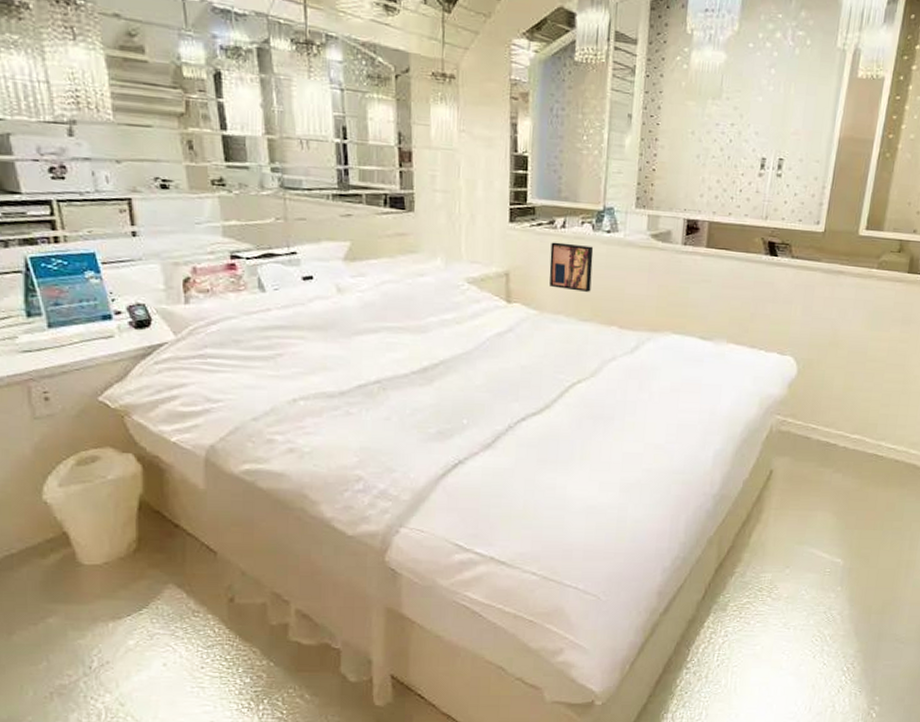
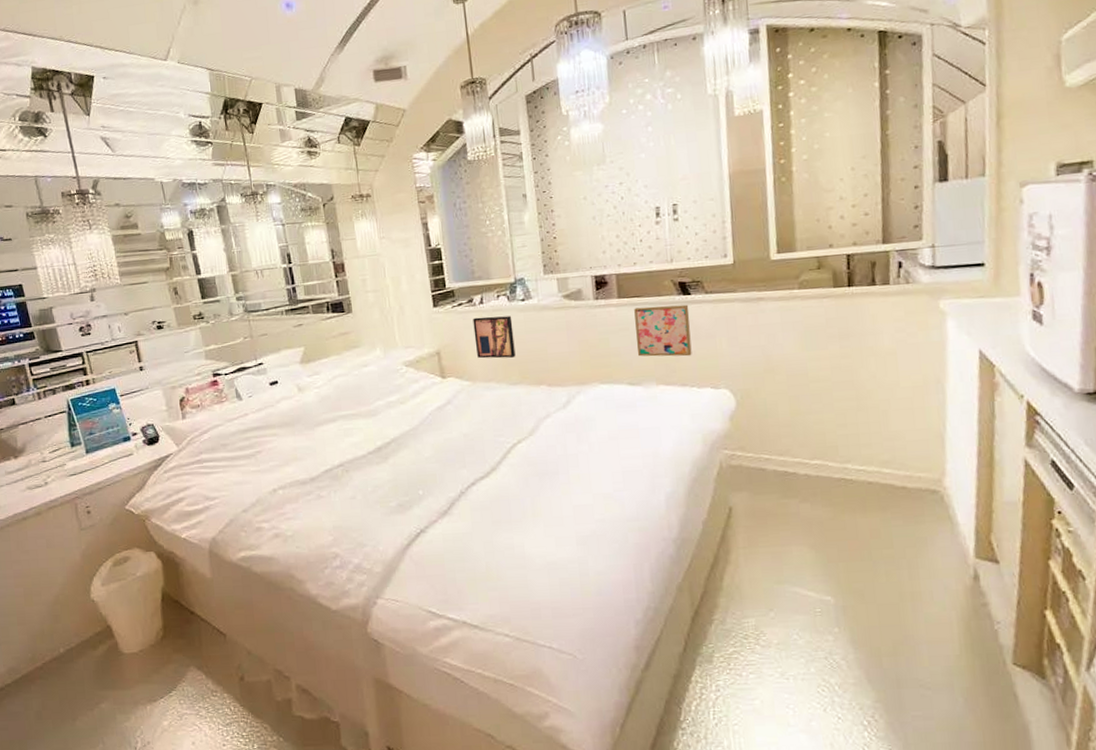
wall art: none [714,260,773,319] -> present [634,304,692,357]

